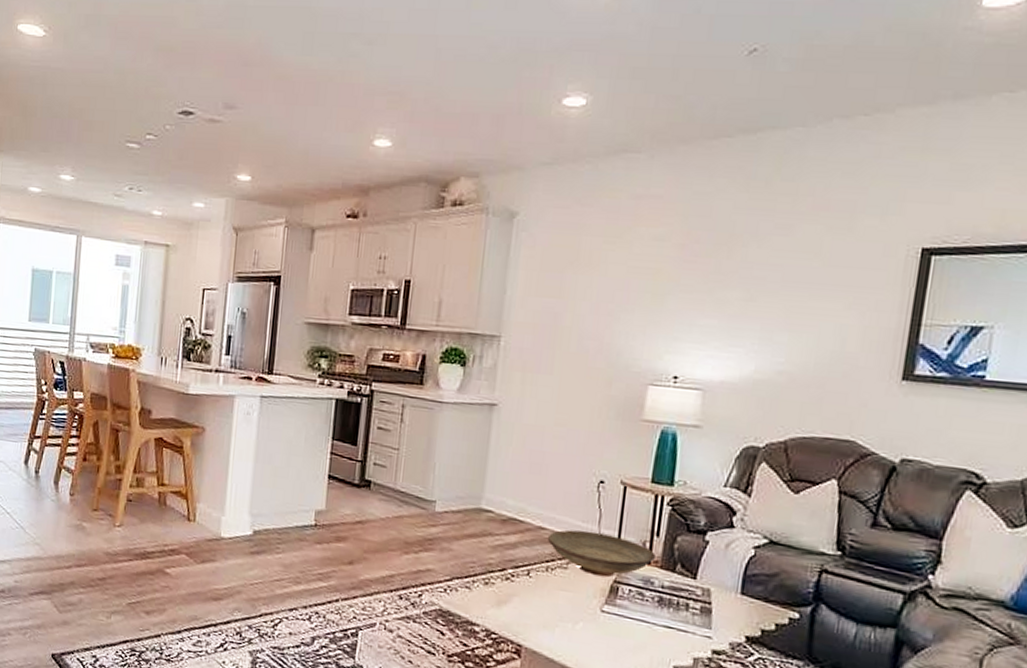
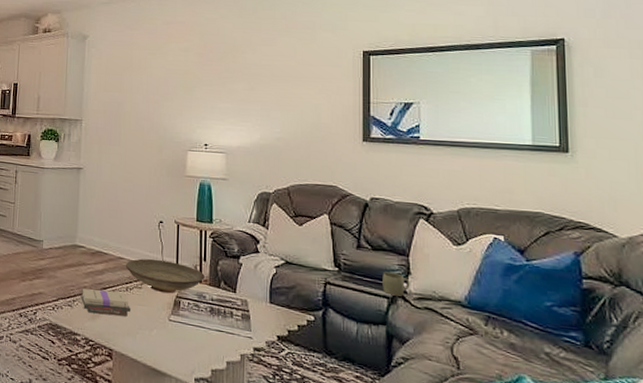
books: none [481,566,550,604] -> present [79,289,130,316]
mug: none [898,559,939,592] -> present [382,272,410,296]

